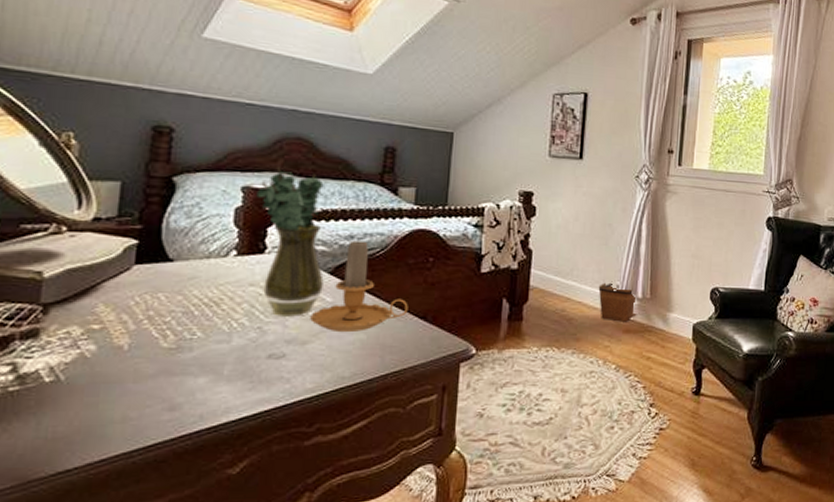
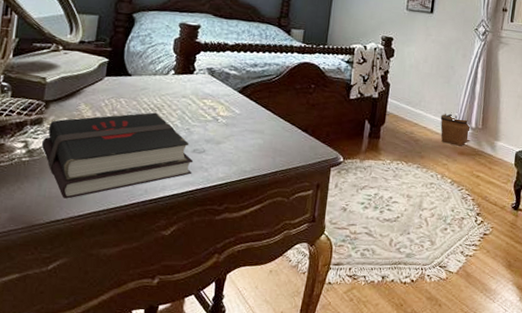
hardback book: none [38,309,269,439] -> present [41,112,194,199]
vase: present [256,166,324,317] -> none [189,9,237,123]
candle: present [310,238,408,333] -> none [223,66,295,138]

